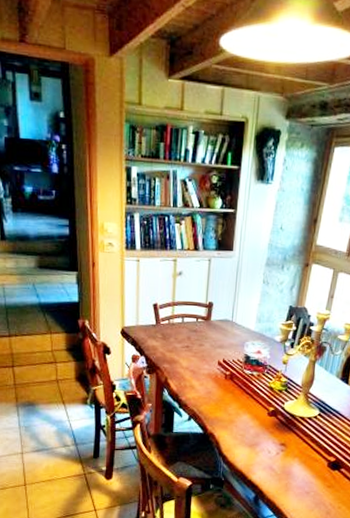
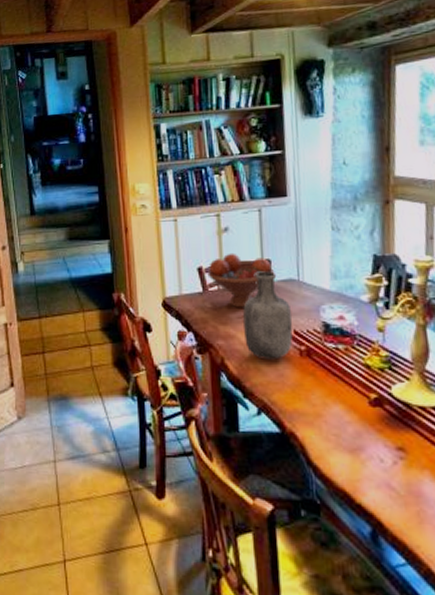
fruit bowl: none [161,294,215,340] -> present [207,252,275,308]
vase: none [185,311,223,381] -> present [243,271,293,360]

